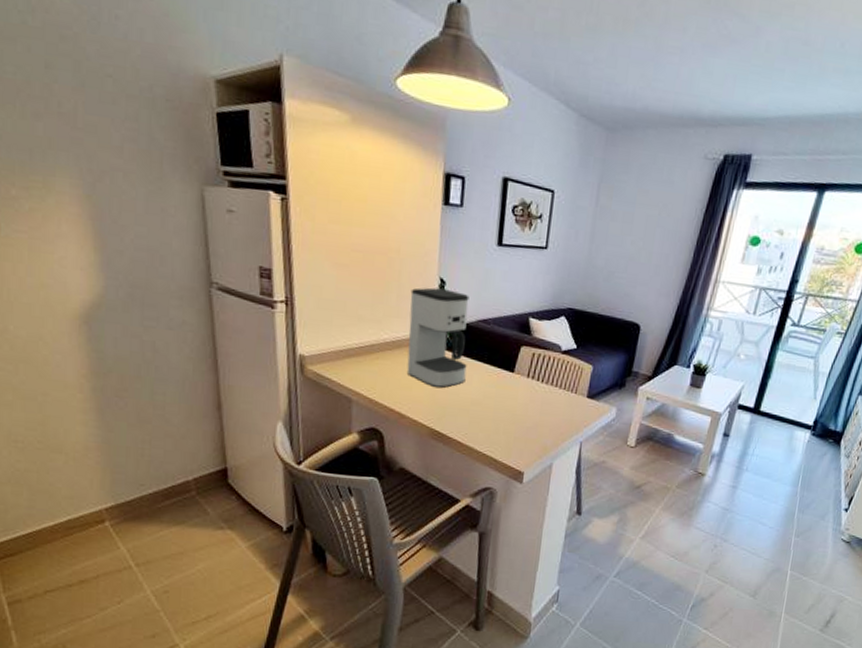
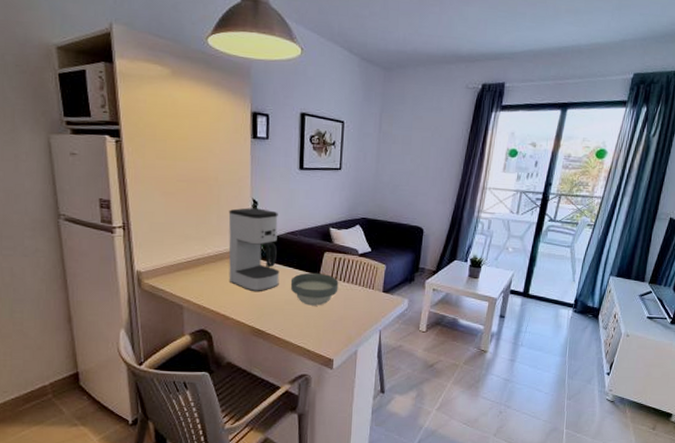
bowl: none [478,369,536,409] -> present [290,272,339,306]

